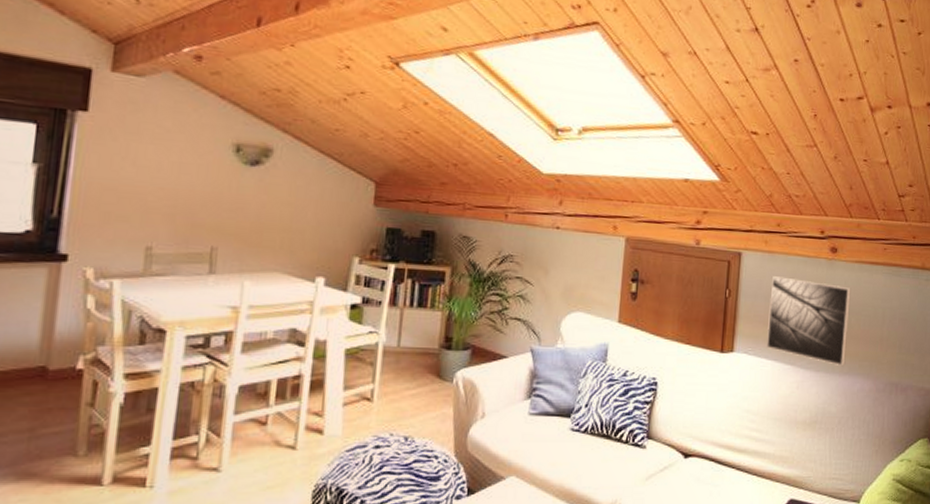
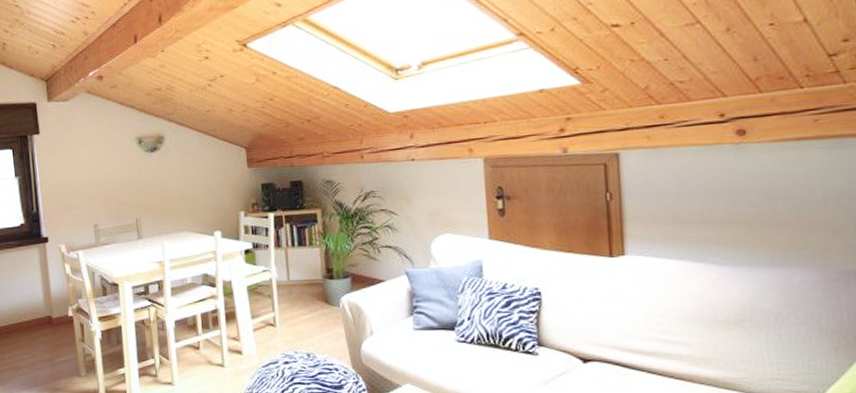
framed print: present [767,276,851,367] -> none [662,170,776,259]

